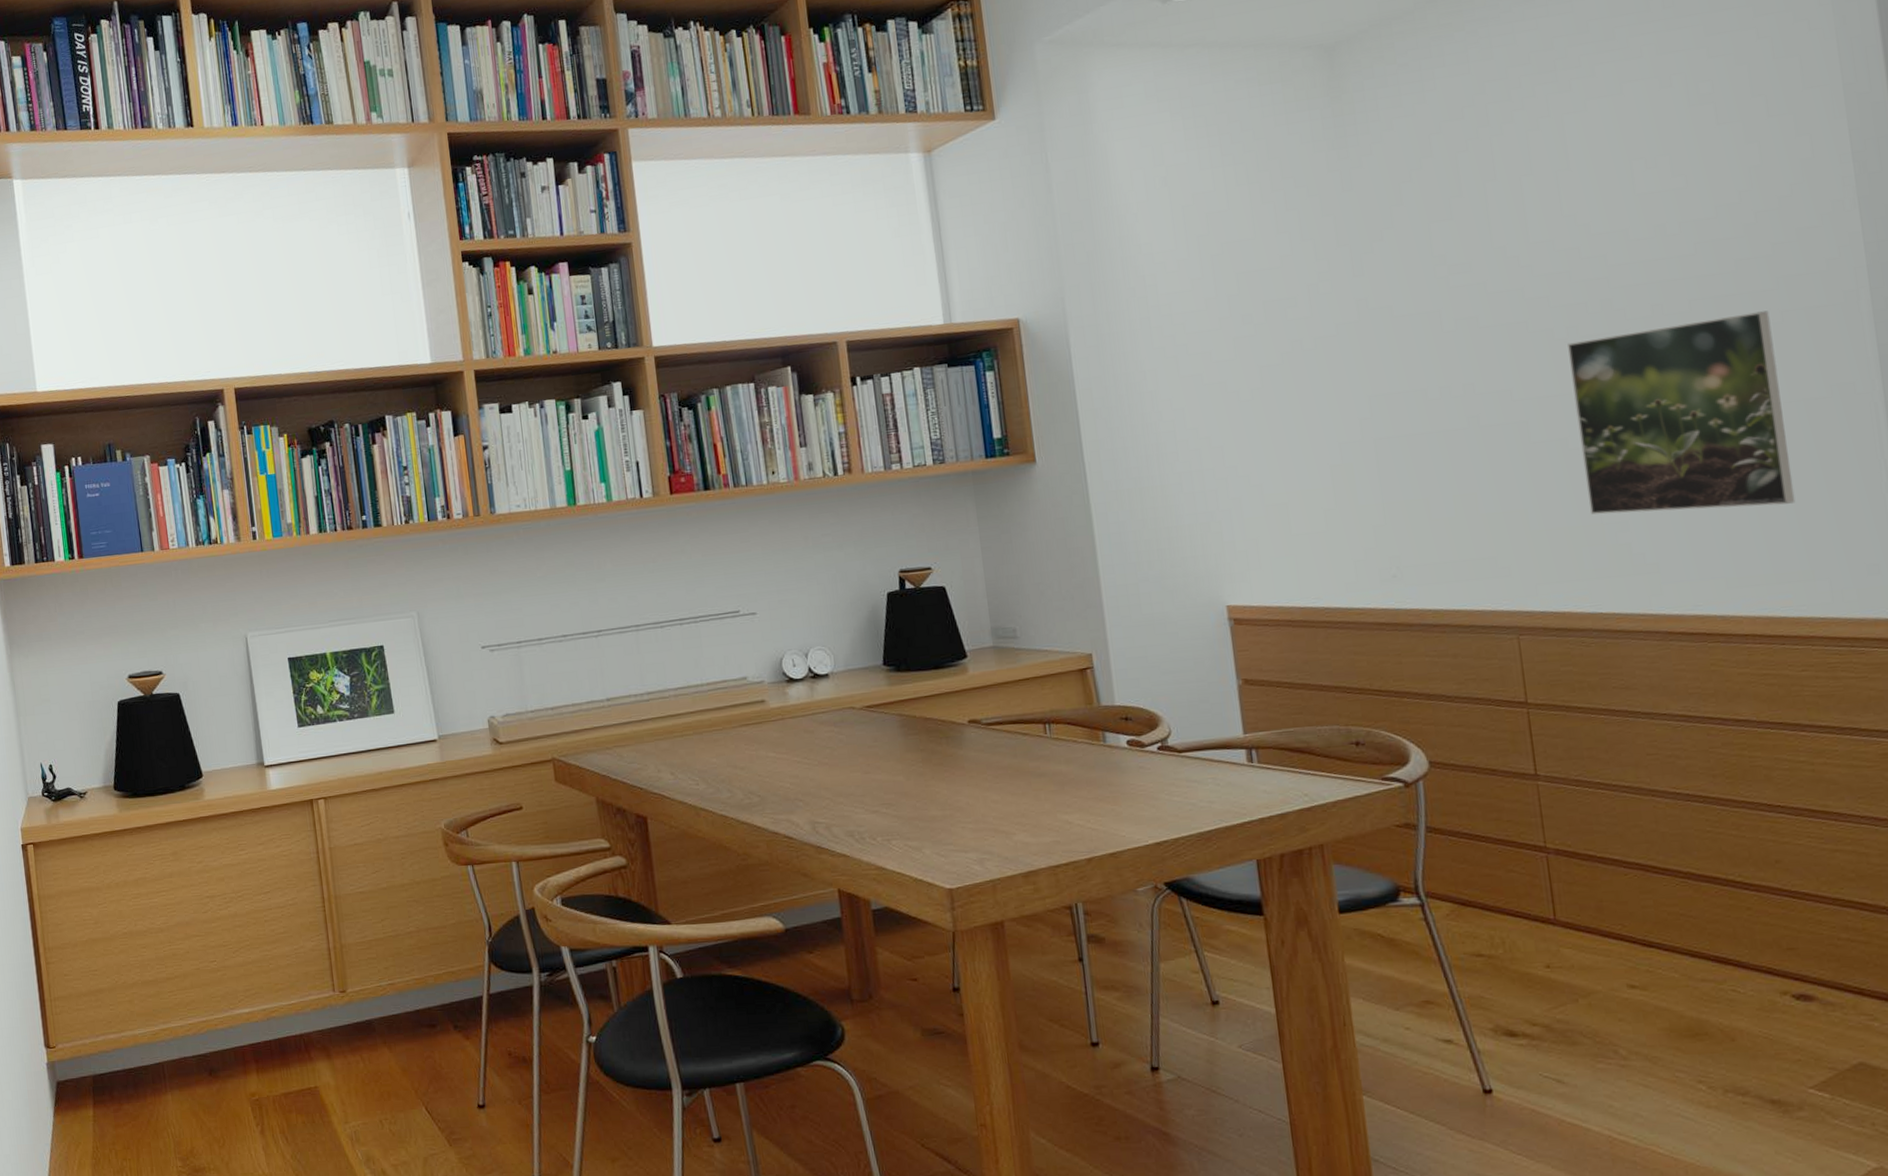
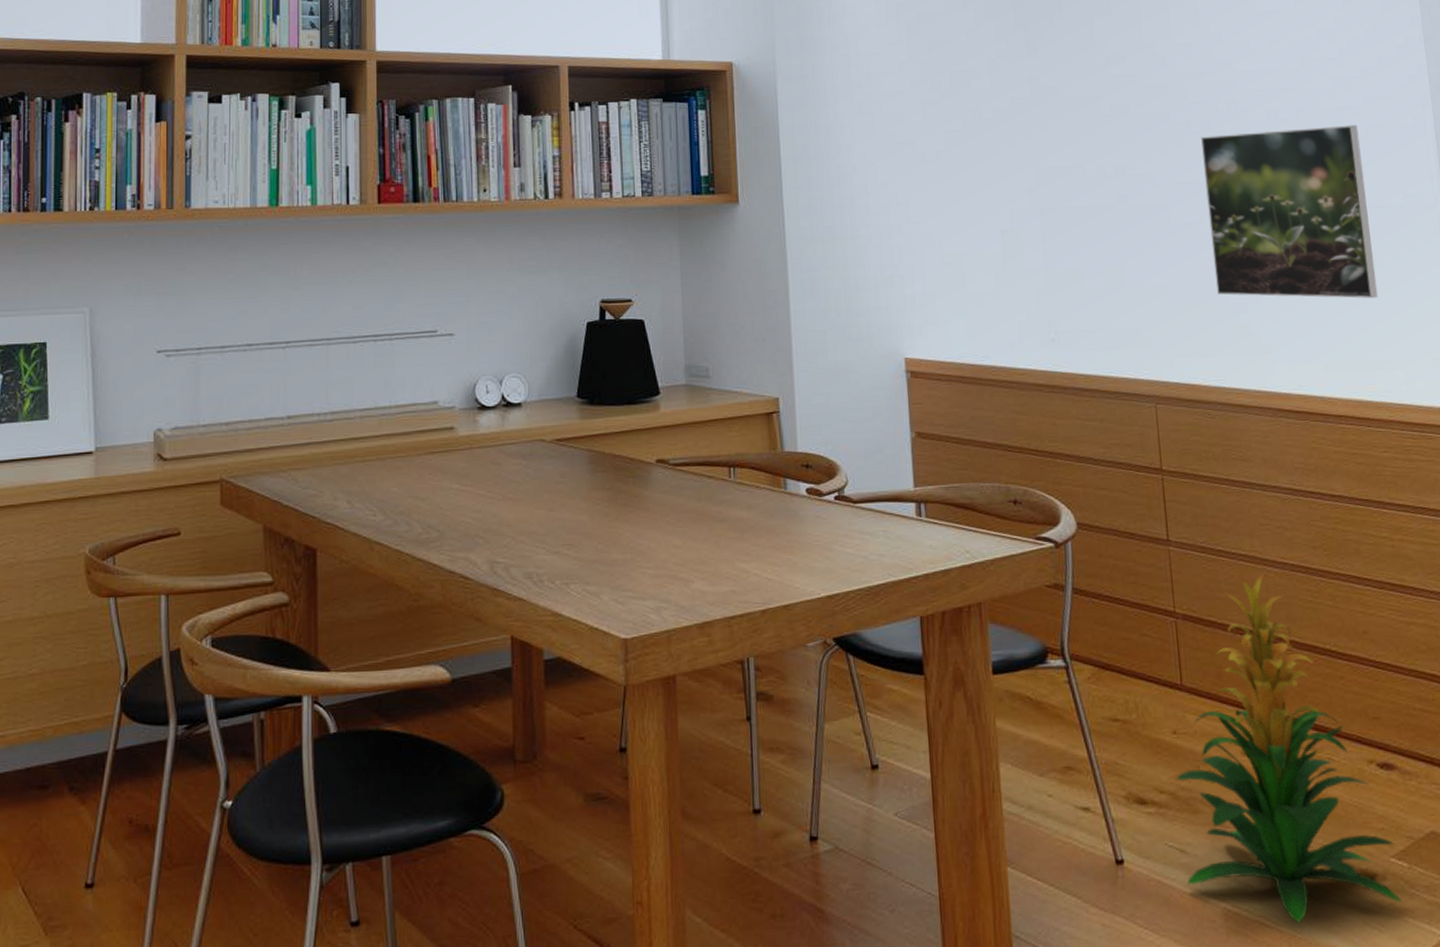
indoor plant: none [1549,804,1822,1151] -> present [1175,573,1402,923]

